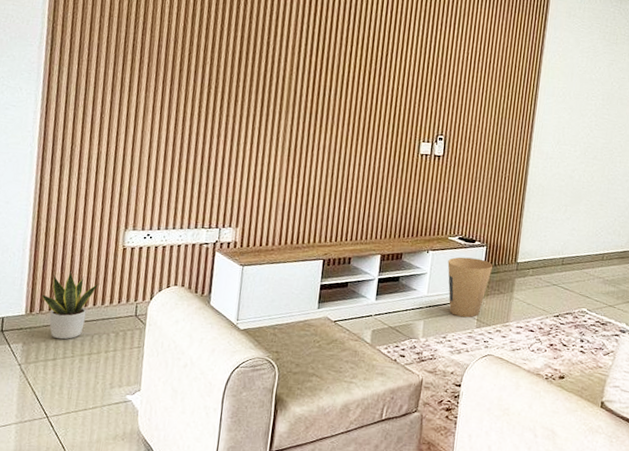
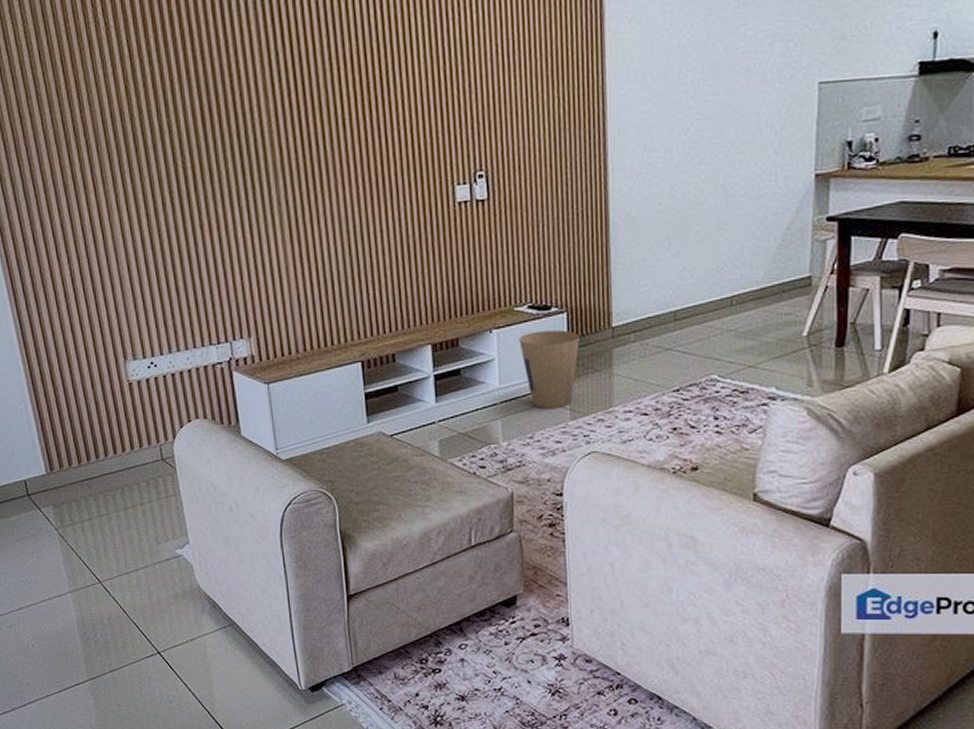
potted plant: present [41,271,100,340] -> none [57,418,114,497]

